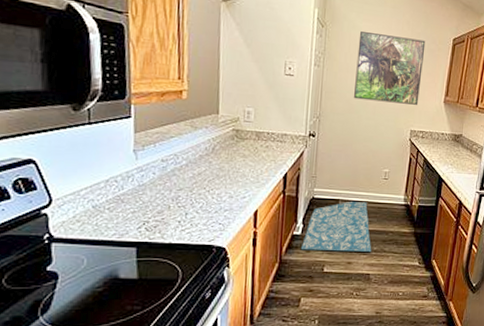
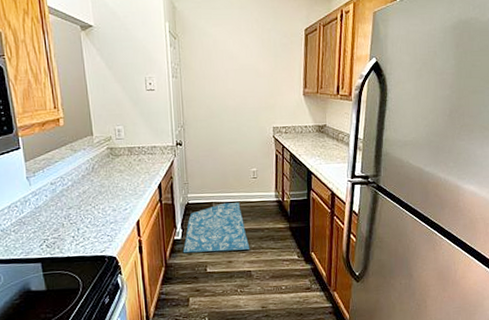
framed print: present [354,31,426,105] -> none [210,35,278,104]

